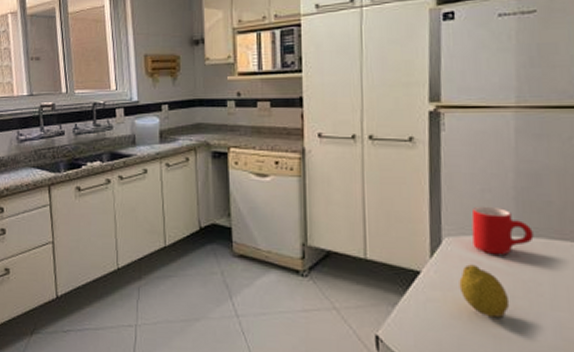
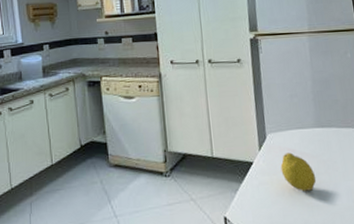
mug: present [471,206,534,256] -> none [285,107,328,144]

